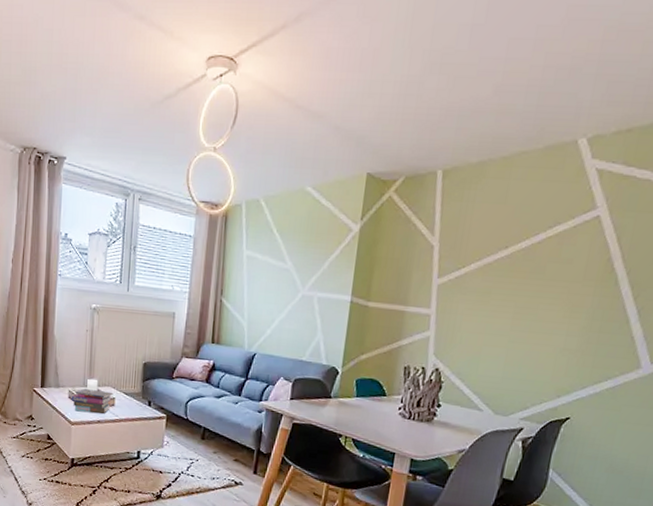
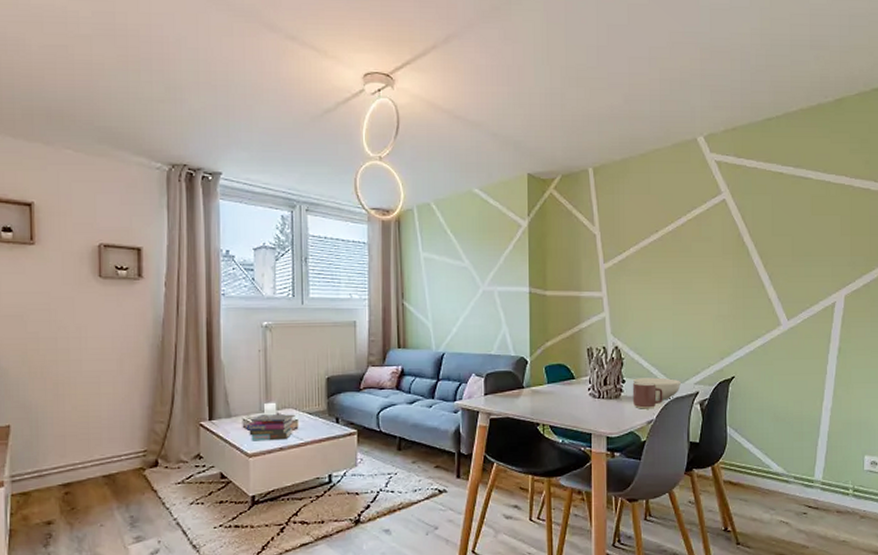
mug: none [445,408,482,438] -> present [632,382,663,409]
bowl: none [450,404,504,431] -> present [633,377,681,400]

